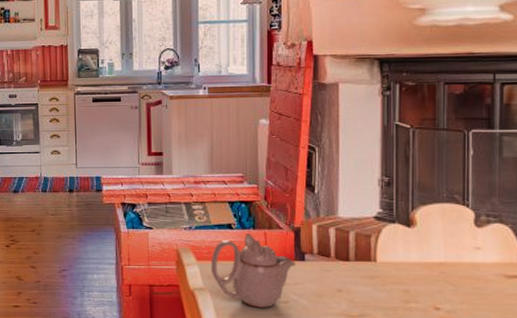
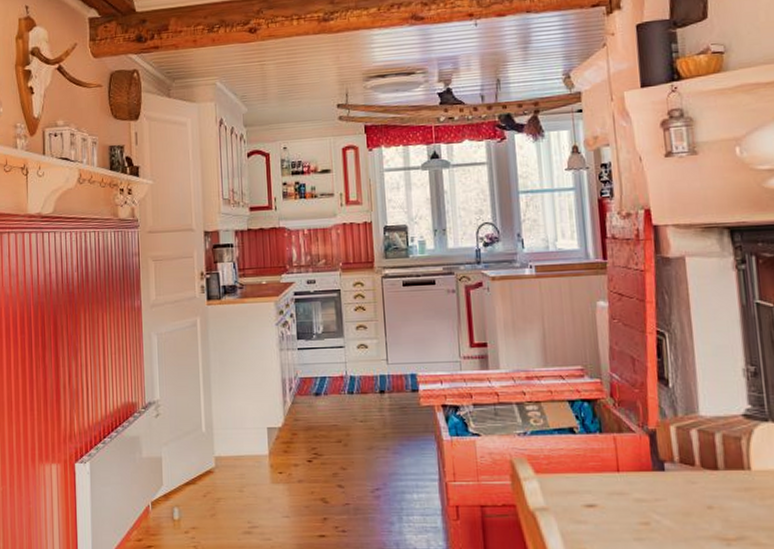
teapot: present [210,232,296,308] -> none [551,437,654,531]

